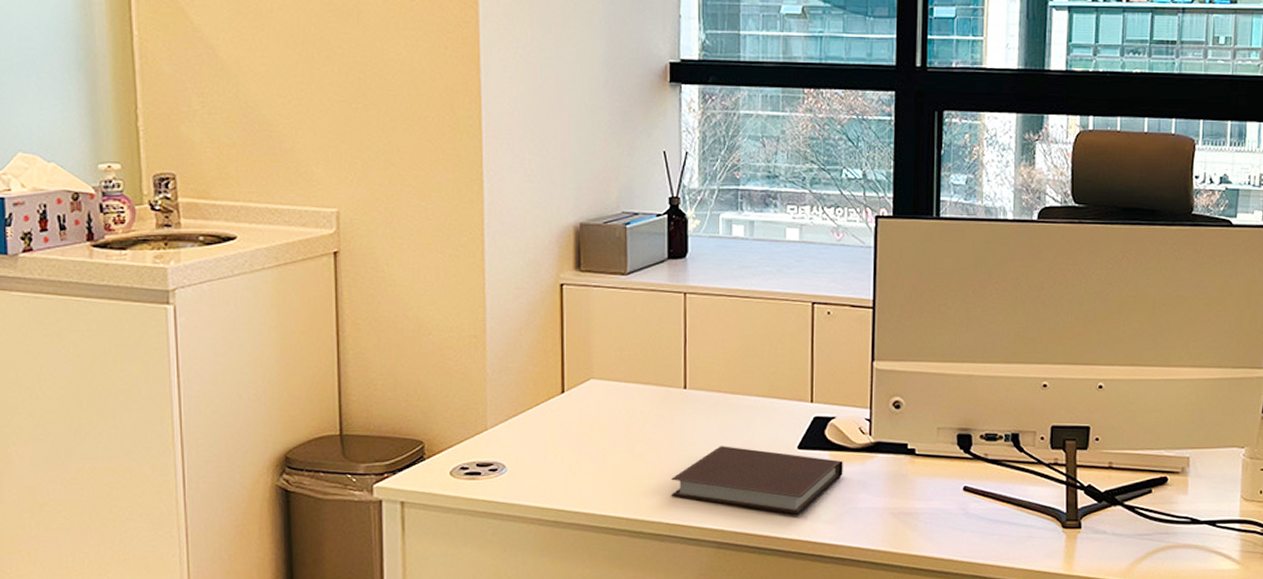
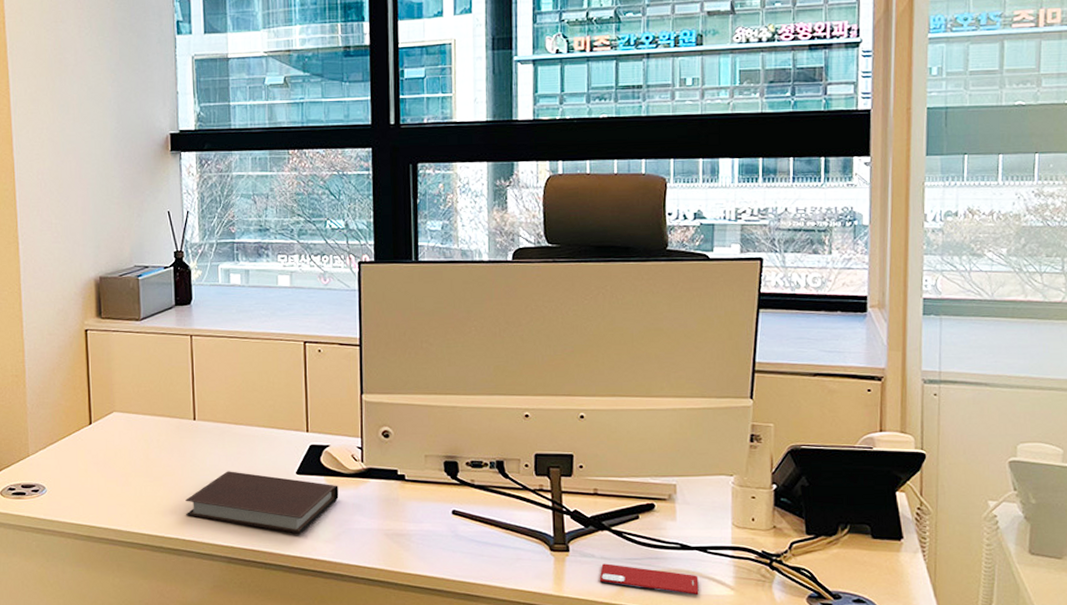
smartphone: none [1109,540,1206,571] -> present [599,563,699,596]

